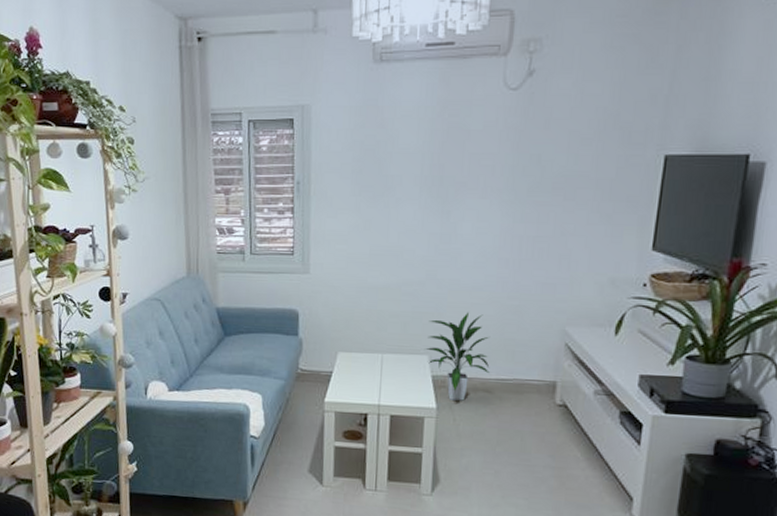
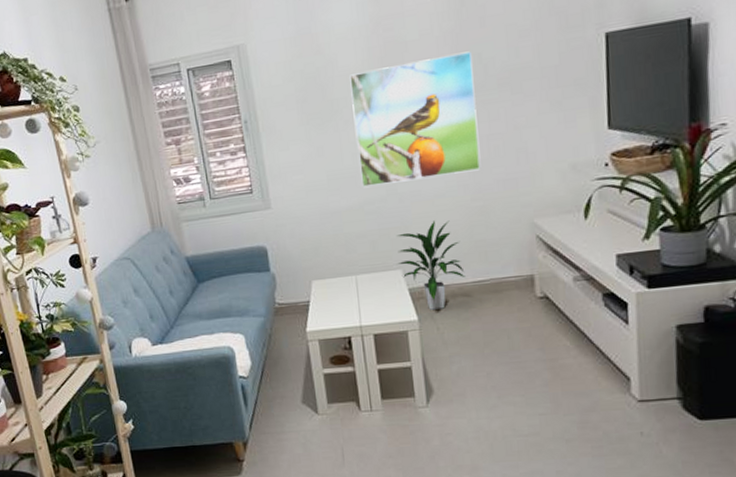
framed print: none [403,150,531,270] -> present [349,51,481,187]

